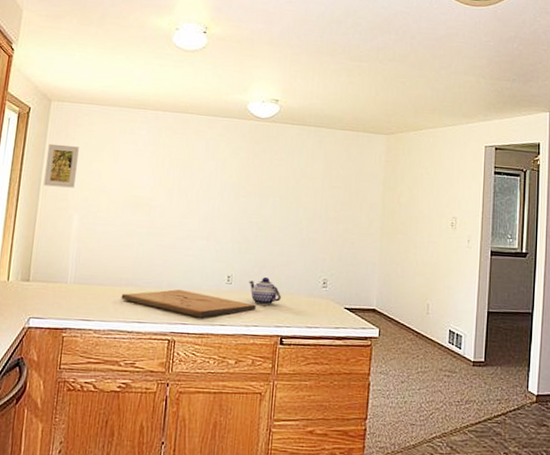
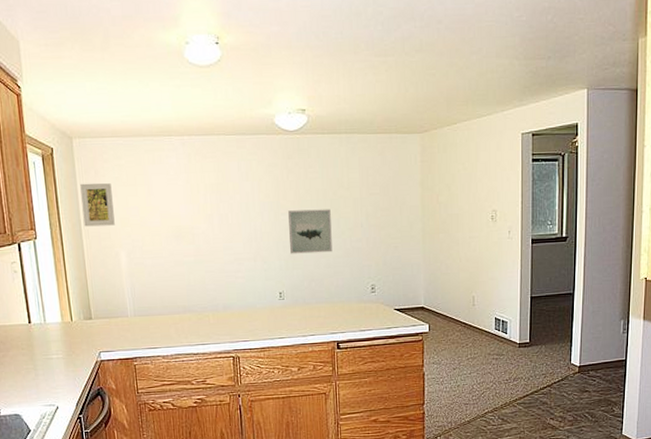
cutting board: present [121,289,256,318] -> none [181,310,310,334]
wall art: none [245,194,291,241] -> present [288,209,333,254]
teapot: present [249,278,282,305] -> none [300,290,334,316]

